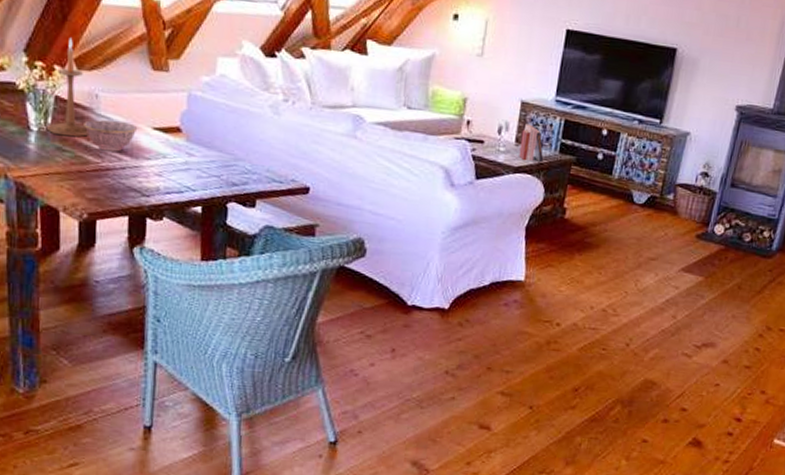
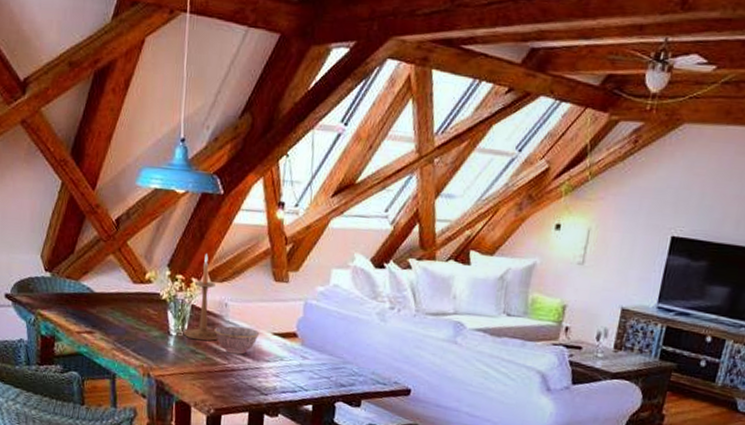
books: present [519,123,544,162] -> none [617,330,643,368]

